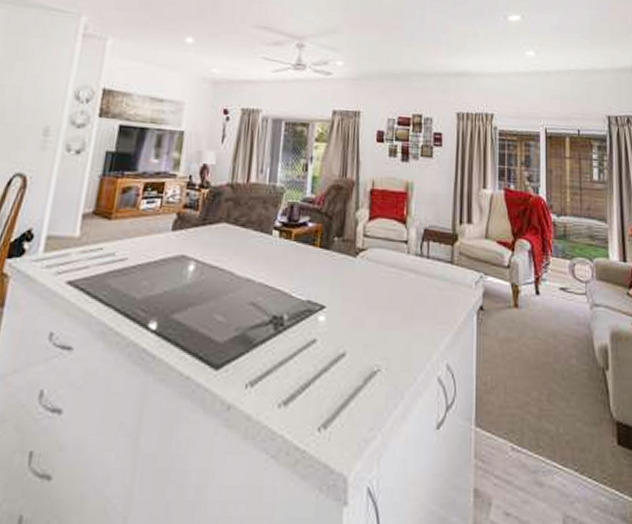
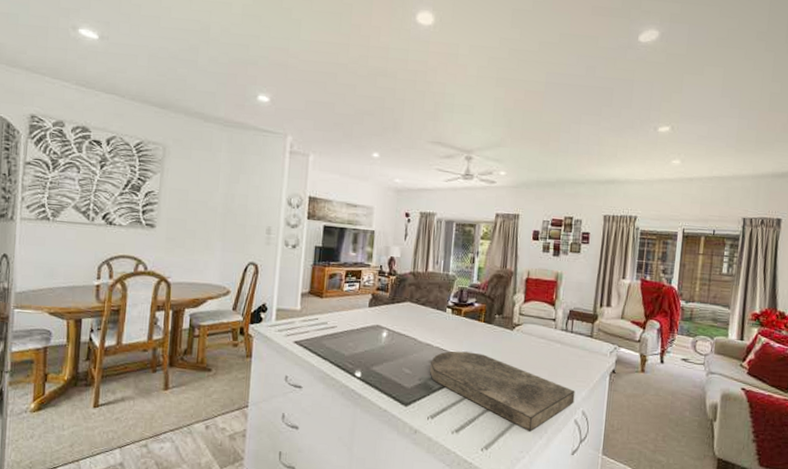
cutting board: none [250,287,437,400] -> present [430,351,575,433]

